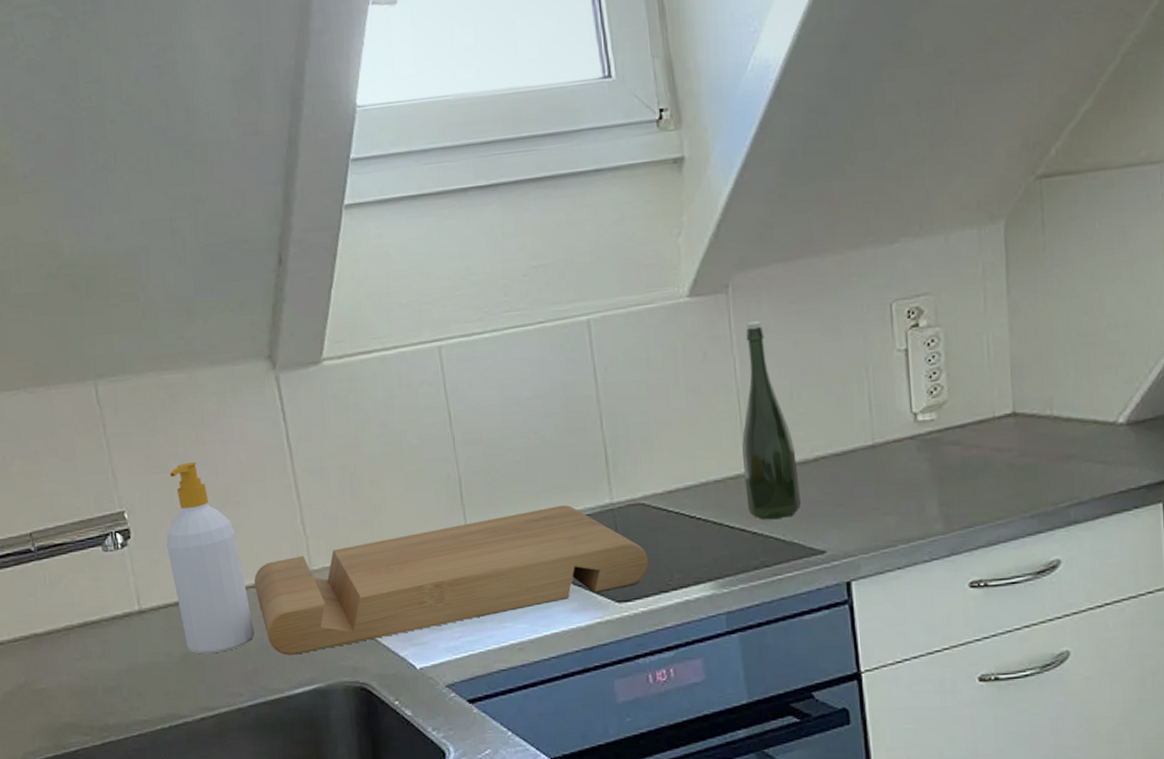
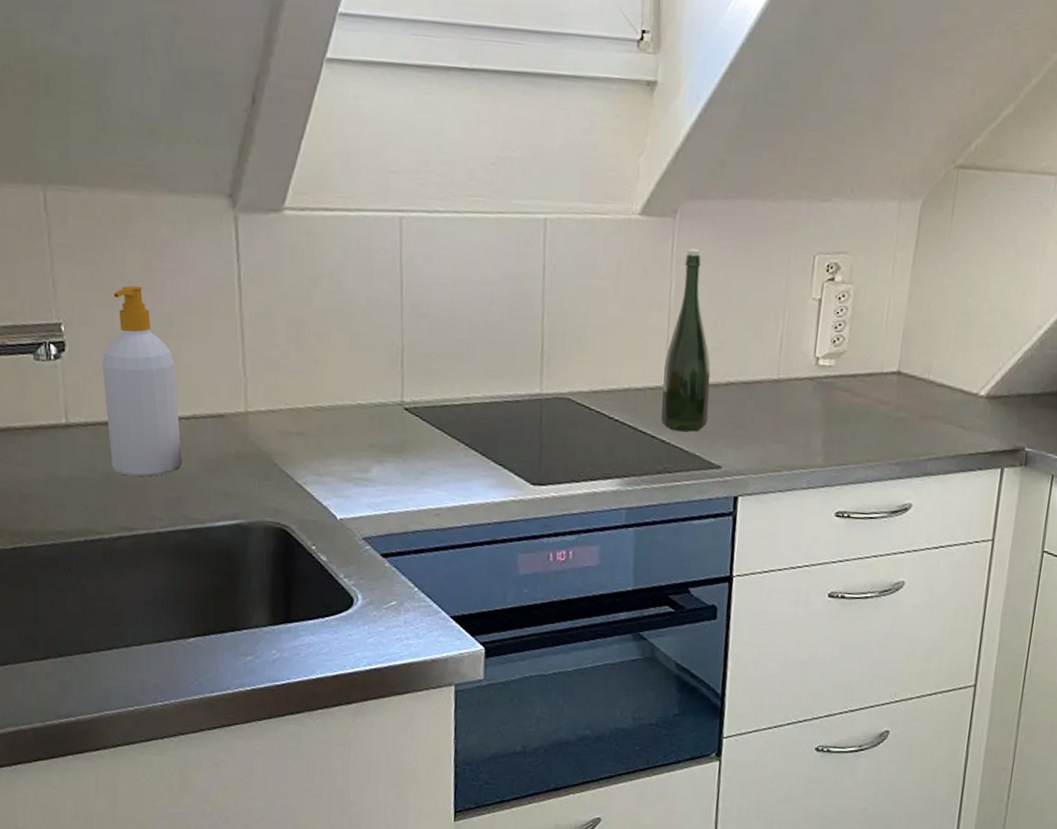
cutting board: present [254,505,649,655] -> none [187,388,566,490]

